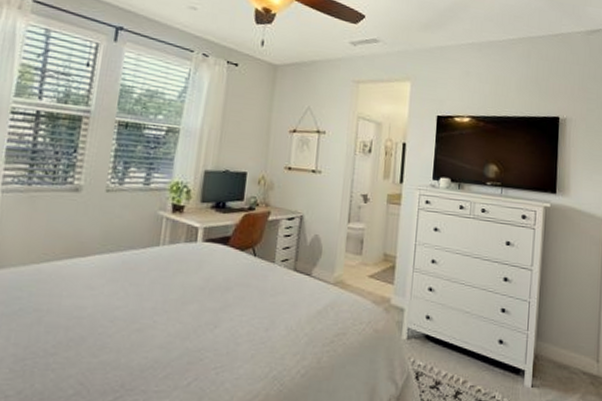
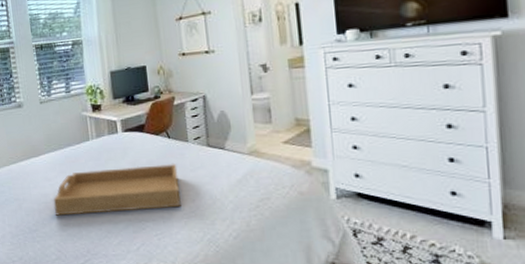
serving tray: none [88,282,257,338] -> present [53,163,181,216]

